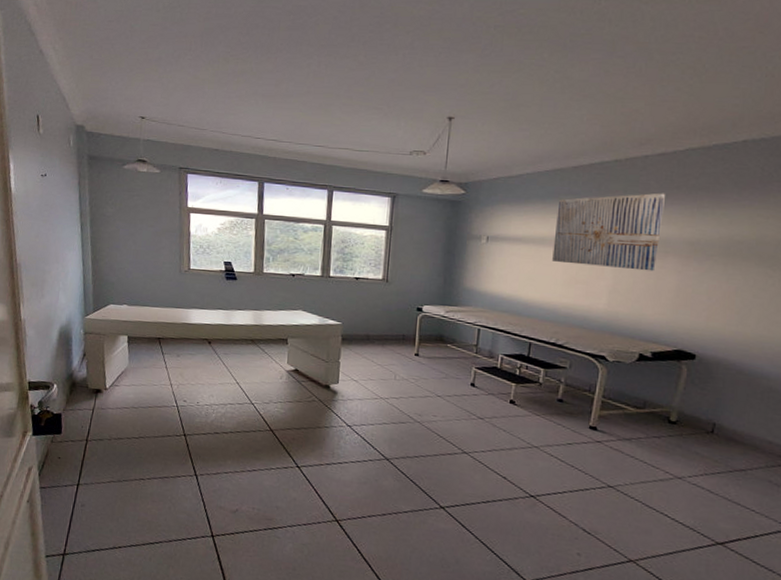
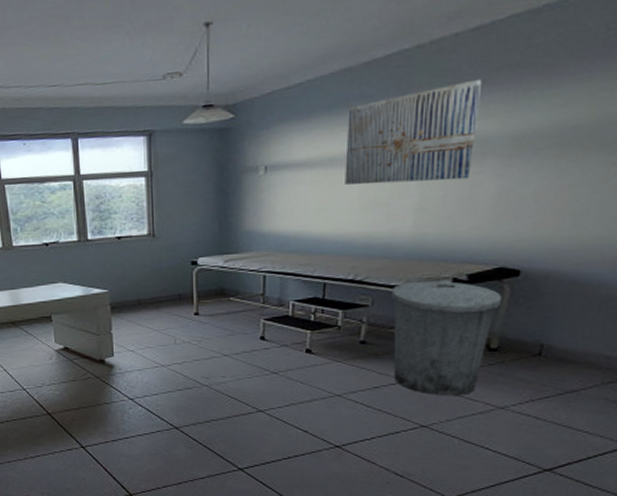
trash can: none [586,352,680,462] -> present [391,280,502,396]

